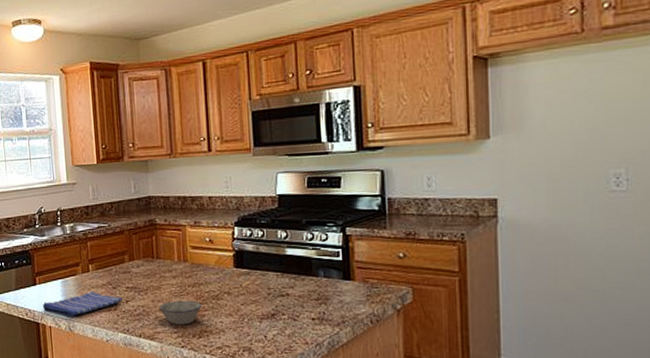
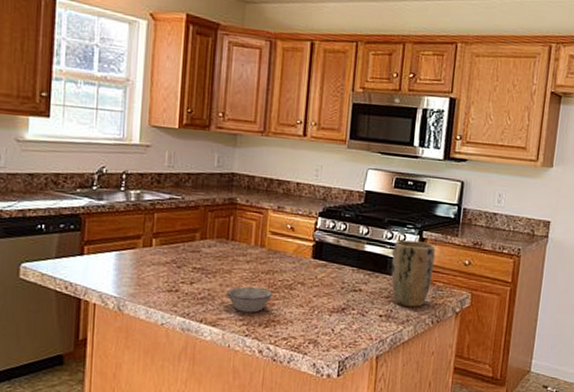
dish towel: present [42,291,122,316] -> none [88,268,186,295]
plant pot: none [316,239,364,307] -> present [391,240,436,307]

